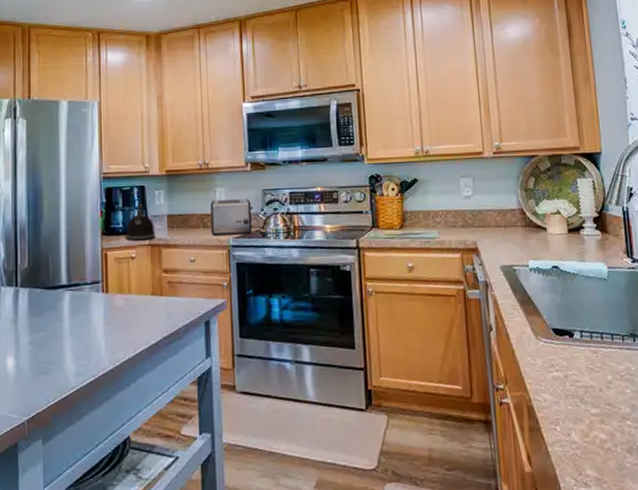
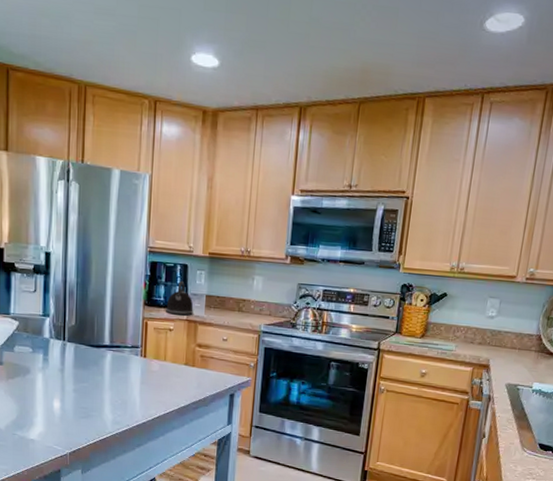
toaster: present [210,198,253,237] -> none [245,286,287,324]

